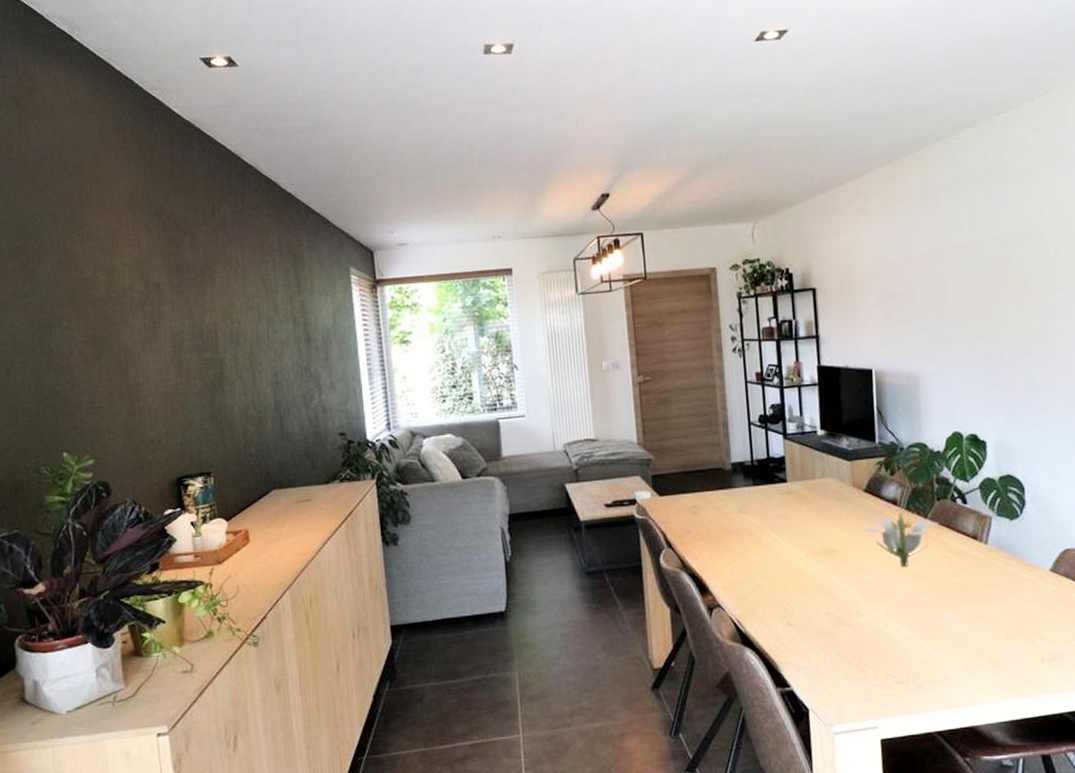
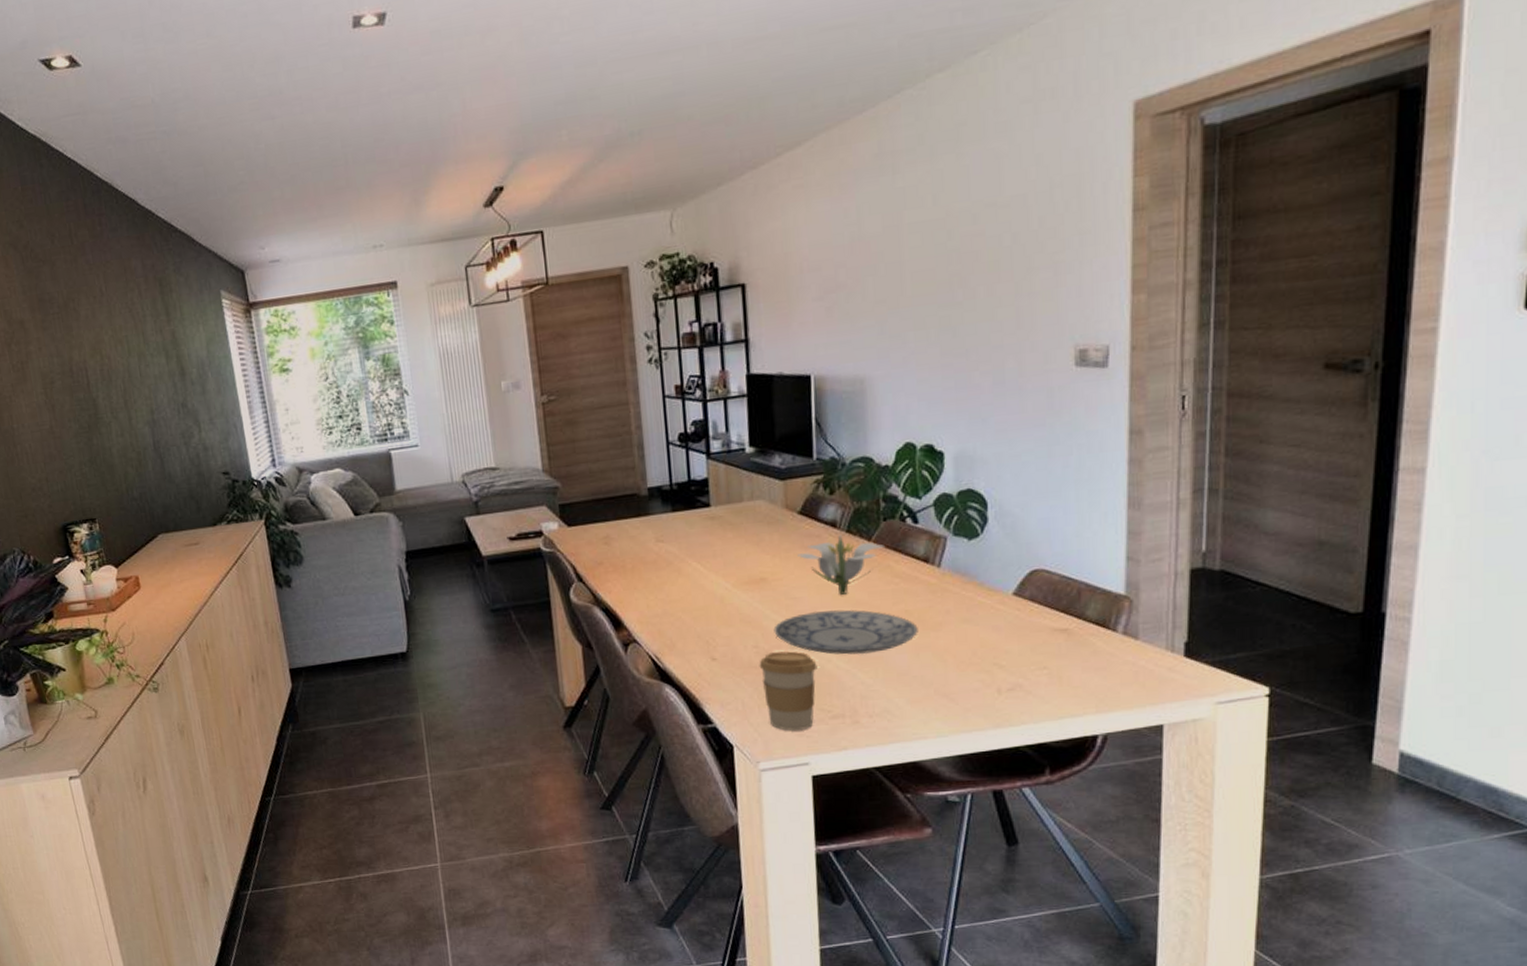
coffee cup: none [831,618,883,695] -> present [759,651,817,731]
plate: none [844,581,971,623] -> present [773,610,918,655]

